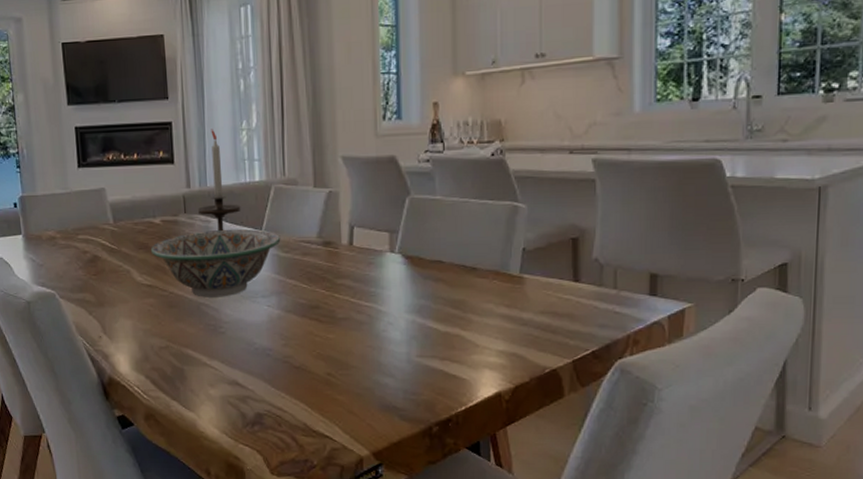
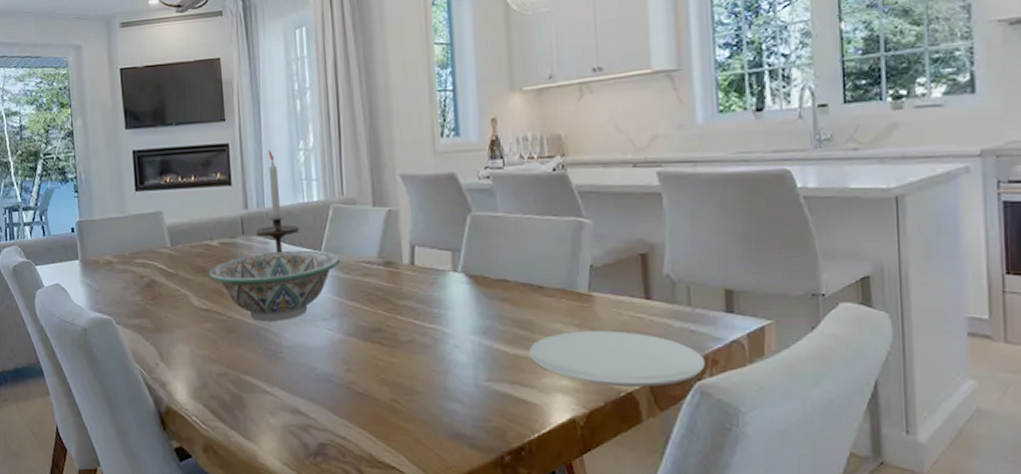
plate: none [460,311,627,364] -> present [529,330,705,387]

